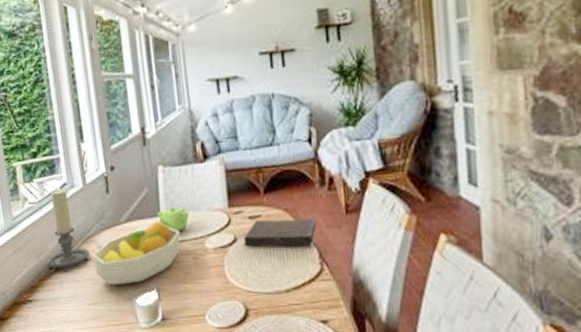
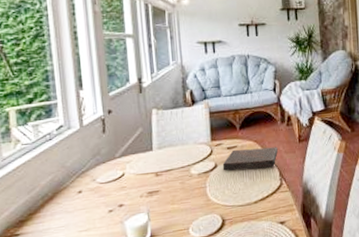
candle holder: present [45,189,89,273] -> none [36,131,83,207]
fruit bowl: present [92,220,181,286] -> none [86,154,170,212]
teapot: present [157,207,189,232] -> none [150,142,178,163]

